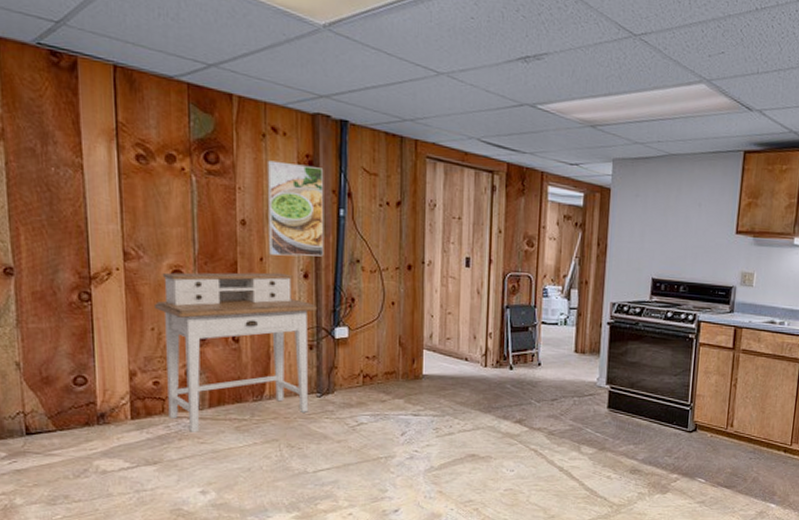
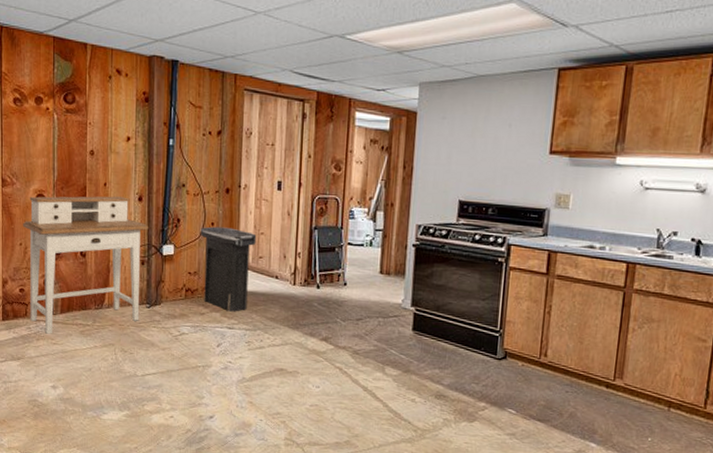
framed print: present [267,160,324,257] -> none [111,98,157,182]
trash can: none [378,306,444,398] -> present [200,226,257,312]

